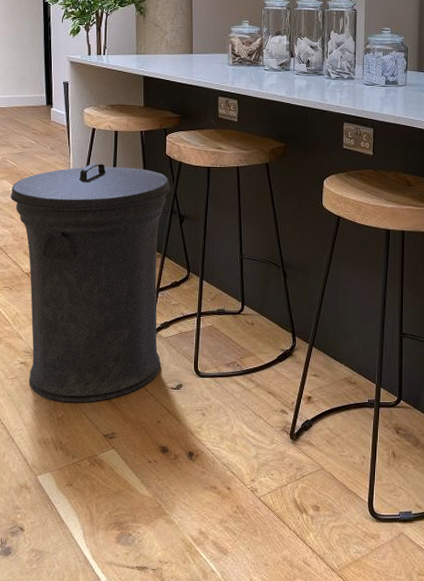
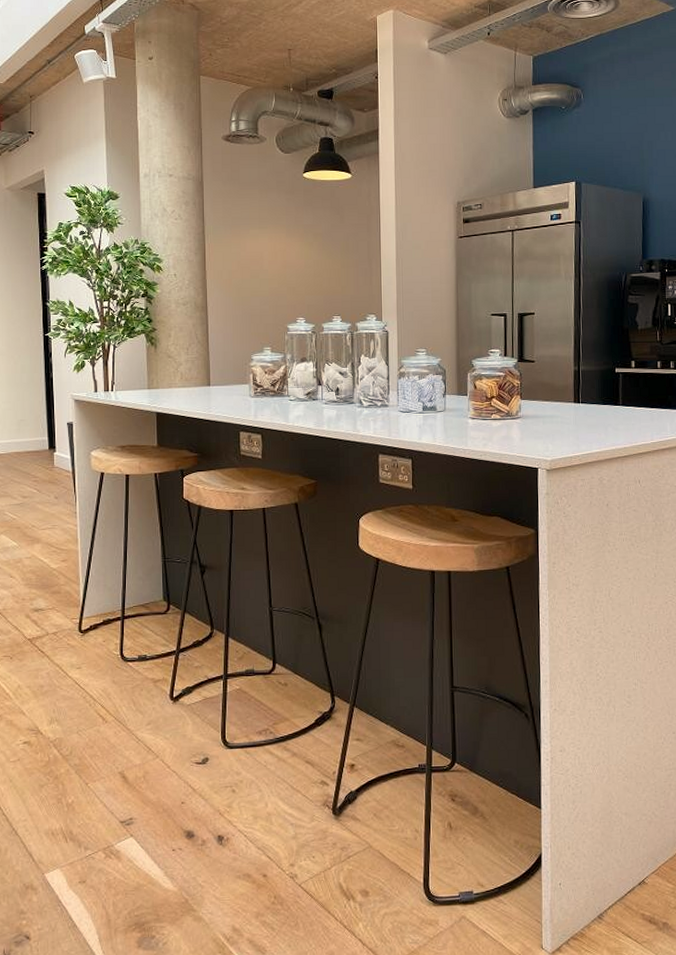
trash can: present [10,164,171,403] -> none [9,512,190,786]

